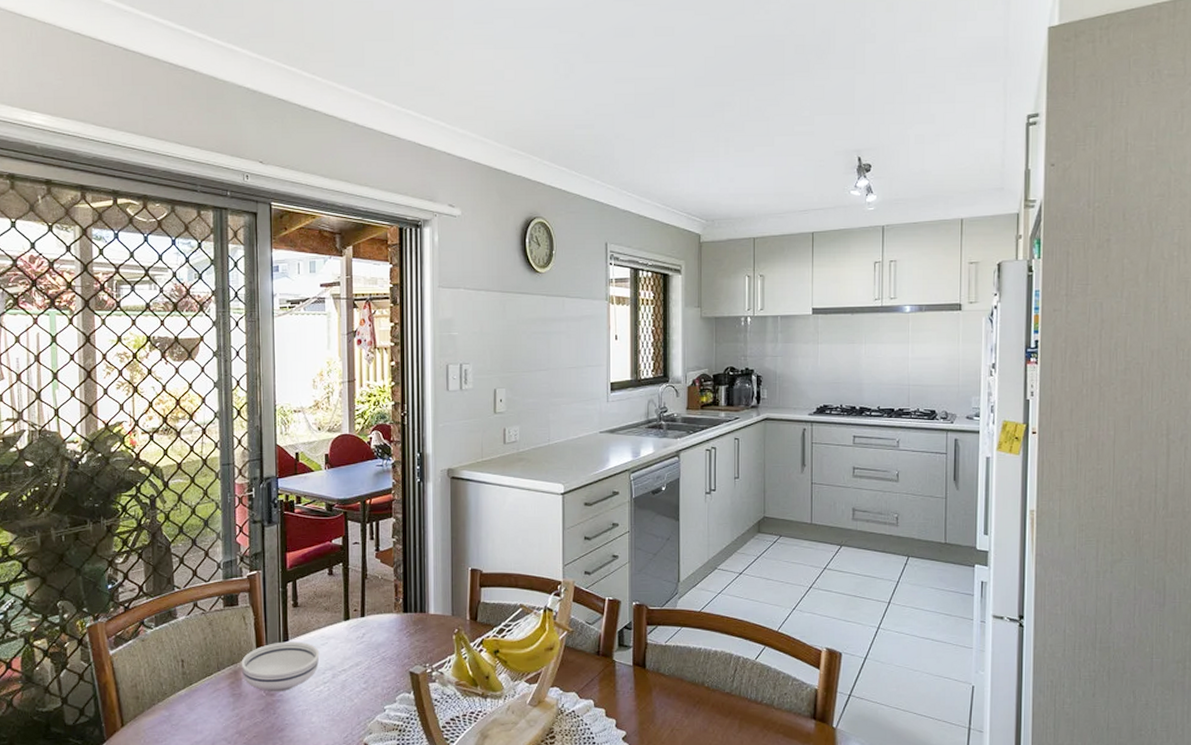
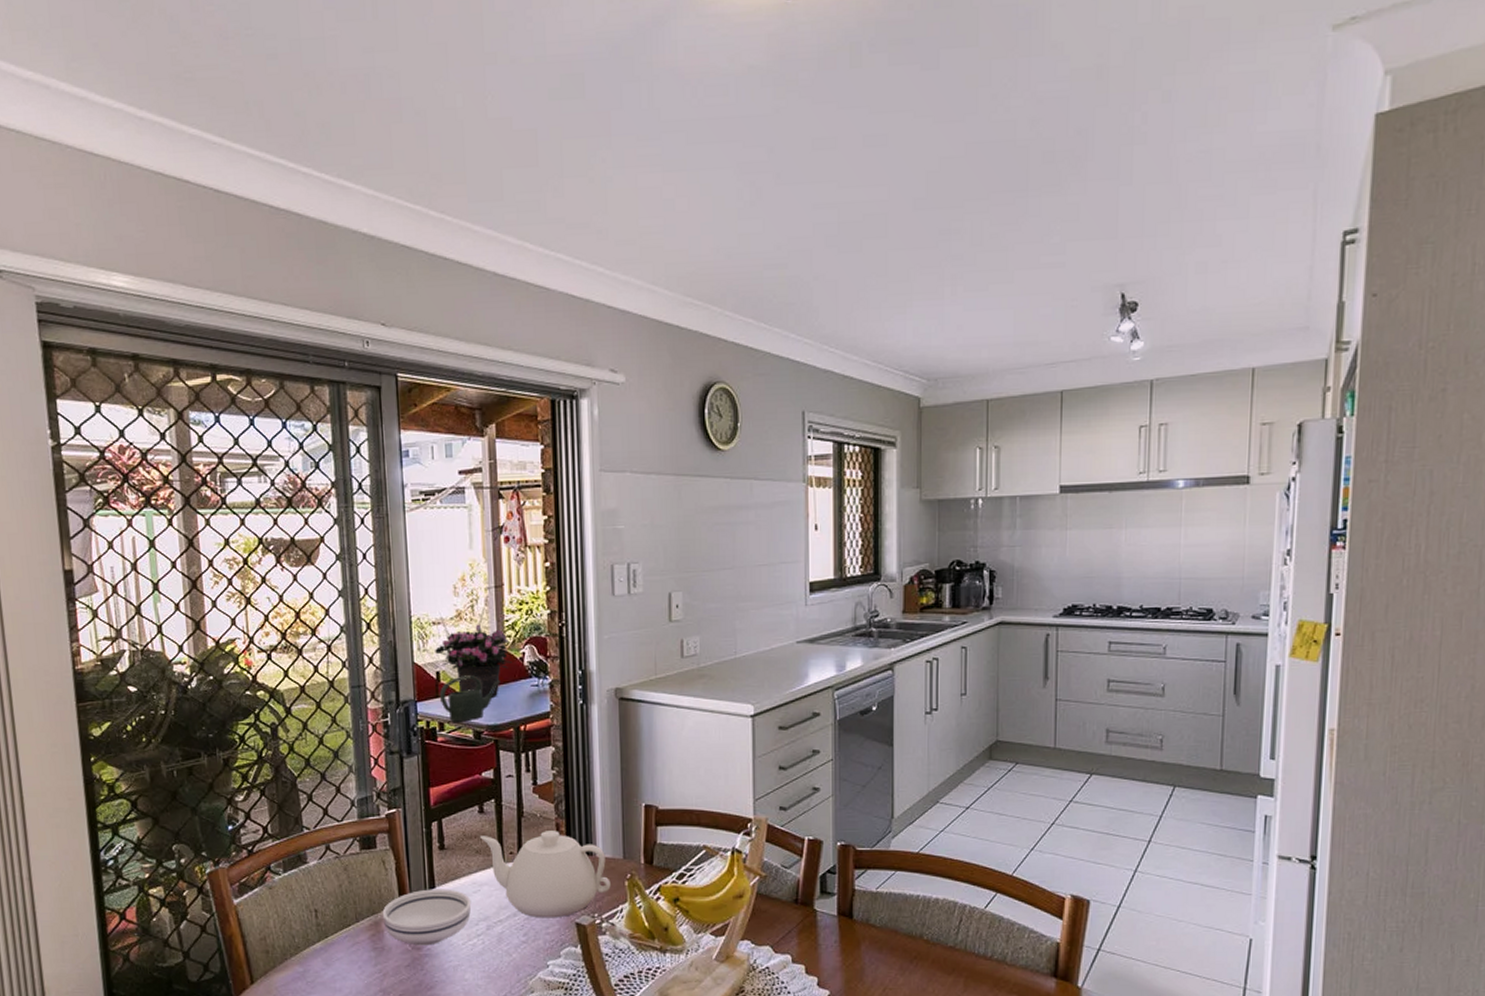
potted flower: none [295,412,361,475] -> present [435,624,512,698]
watering can: none [297,456,350,496] -> present [439,675,500,722]
teapot: none [328,591,441,668] -> present [479,831,611,918]

